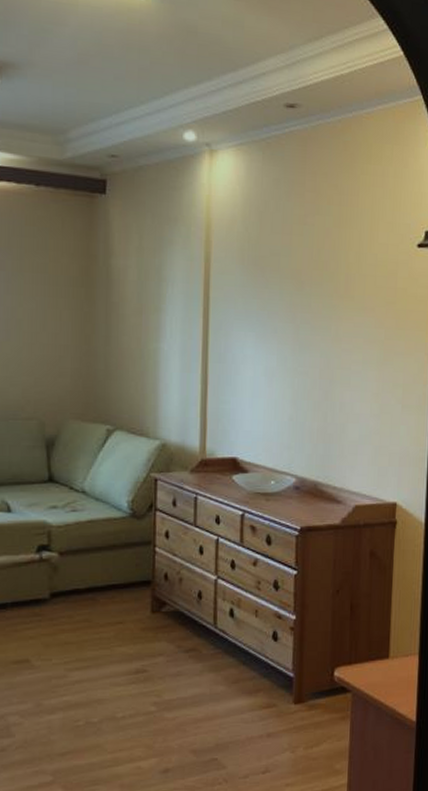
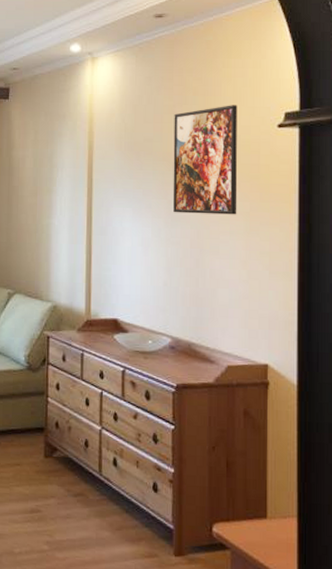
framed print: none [301,218,375,343] -> present [173,105,238,215]

